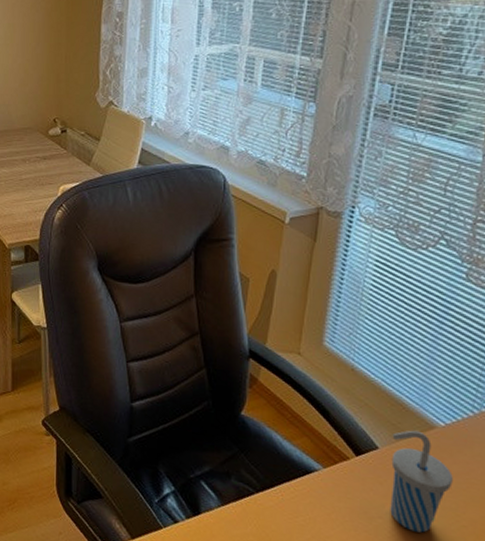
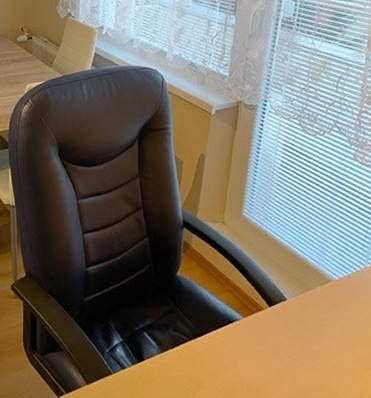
cup: present [390,430,453,533] -> none [296,283,345,368]

